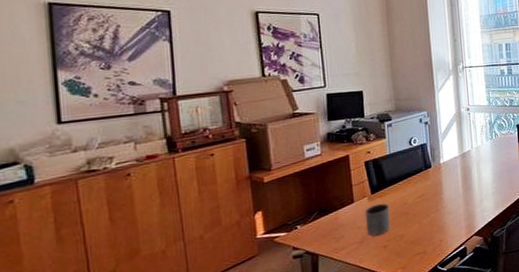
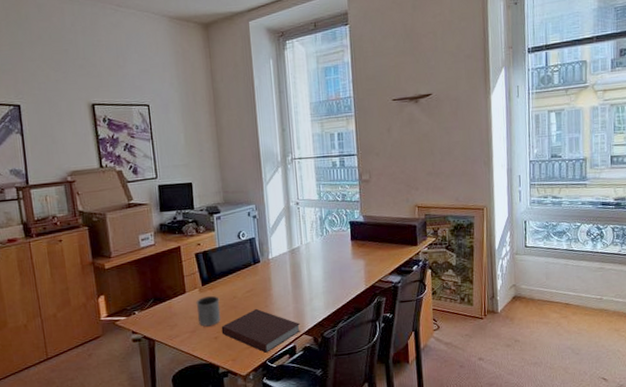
notebook: none [391,213,471,258] -> present [221,308,301,353]

